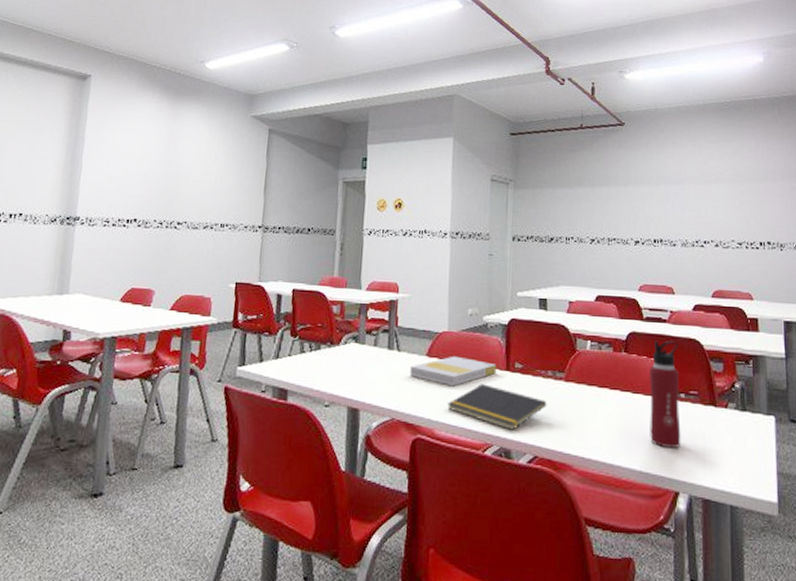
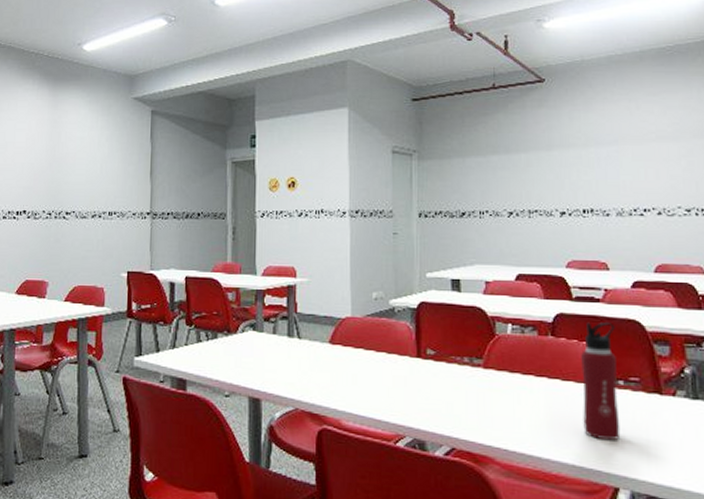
book: present [410,356,497,387] -> none [312,342,406,375]
notepad: present [447,384,547,430] -> none [354,372,464,421]

